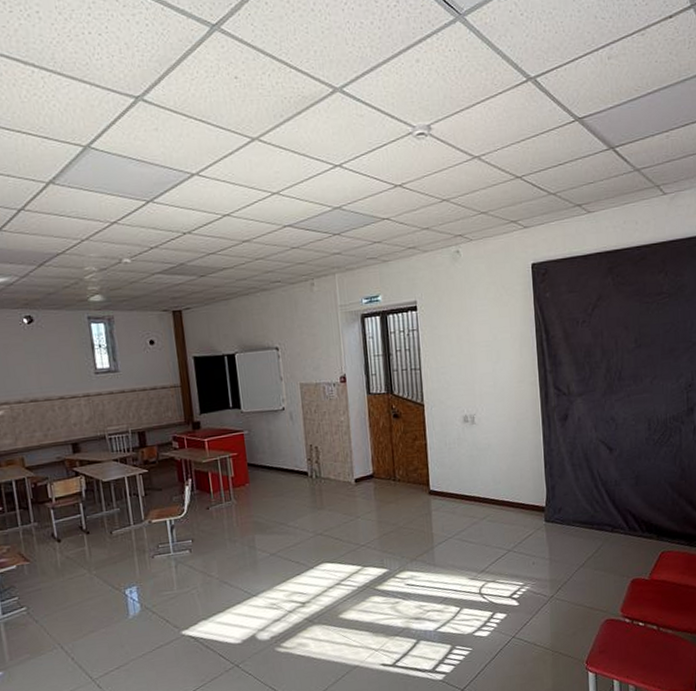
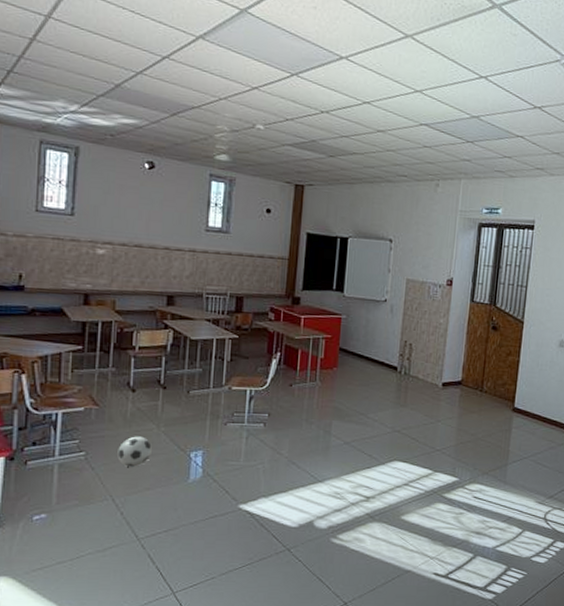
soccer ball: none [56,583,89,614] -> present [117,436,153,467]

